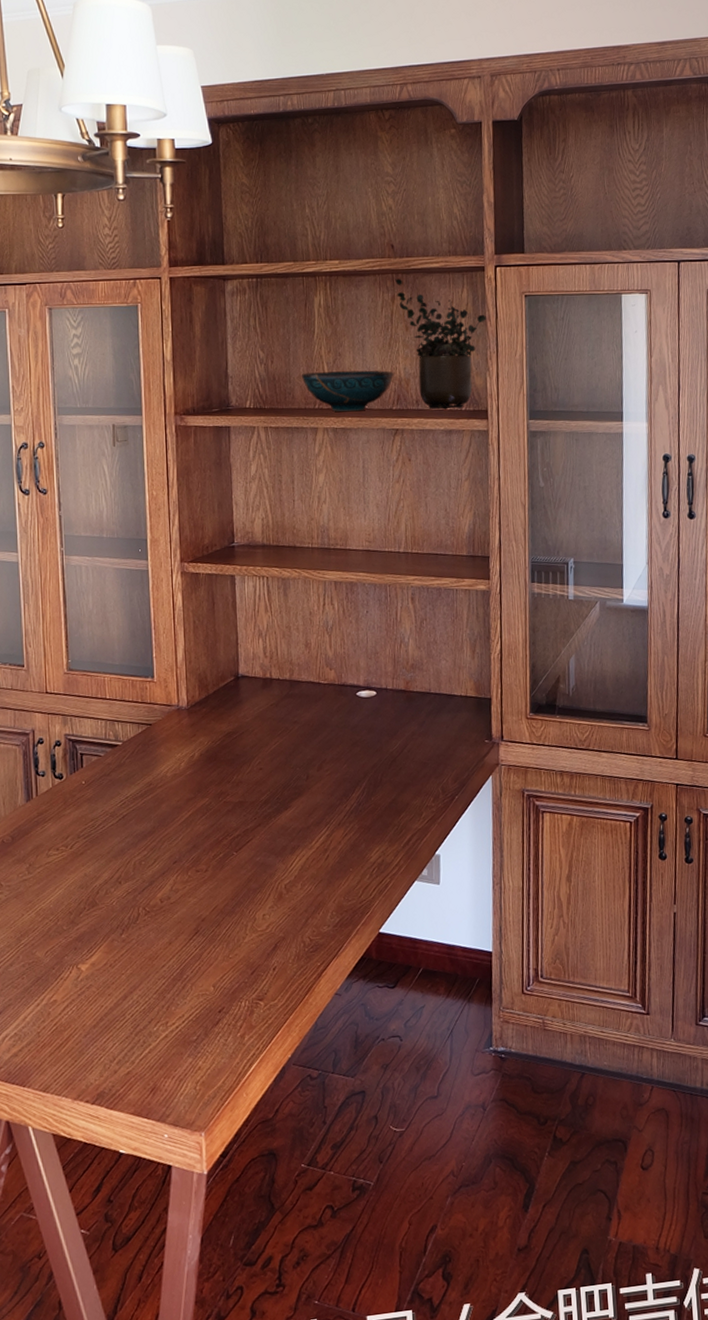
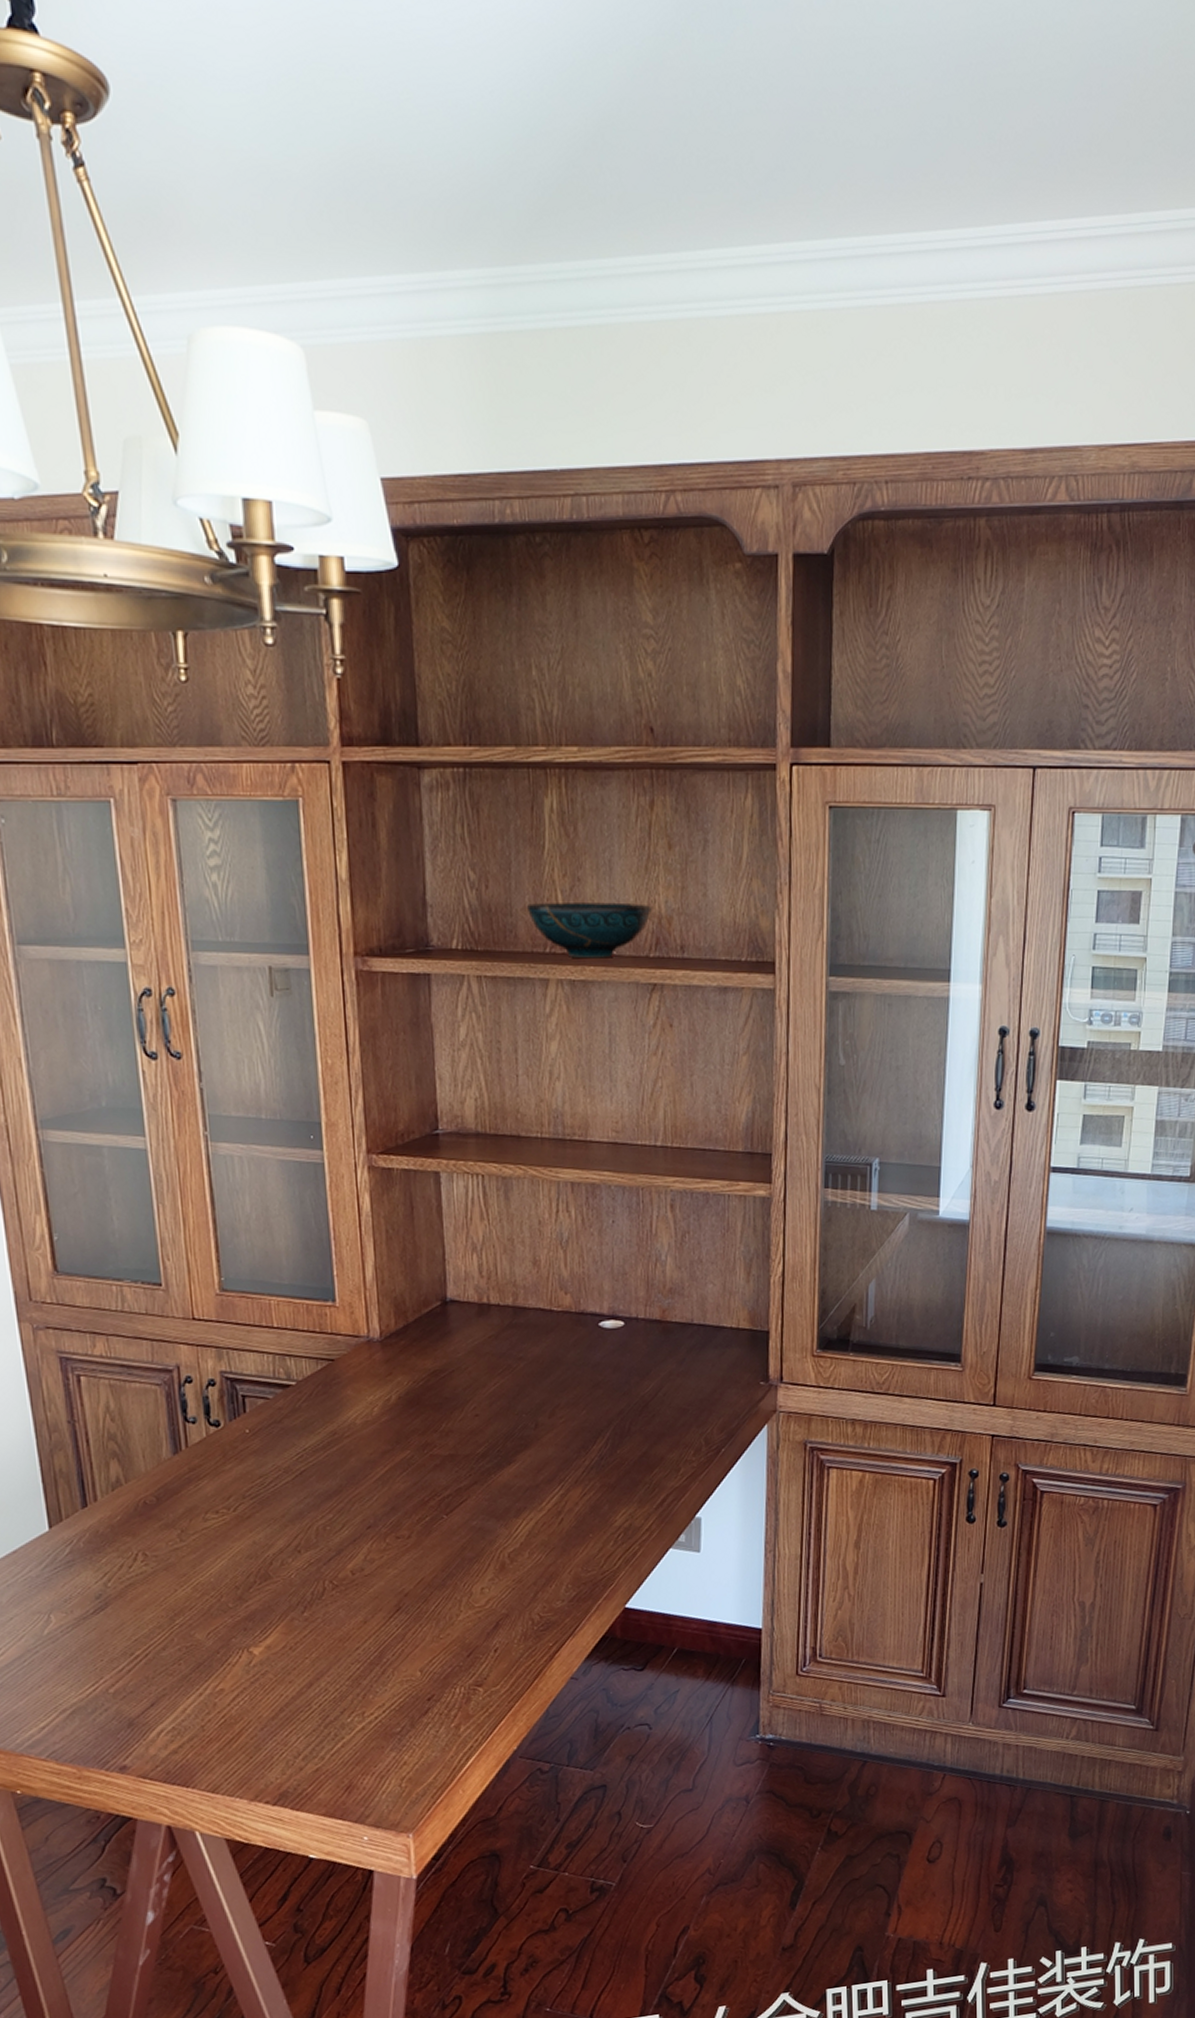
potted plant: present [395,278,486,410] -> none [655,776,777,959]

